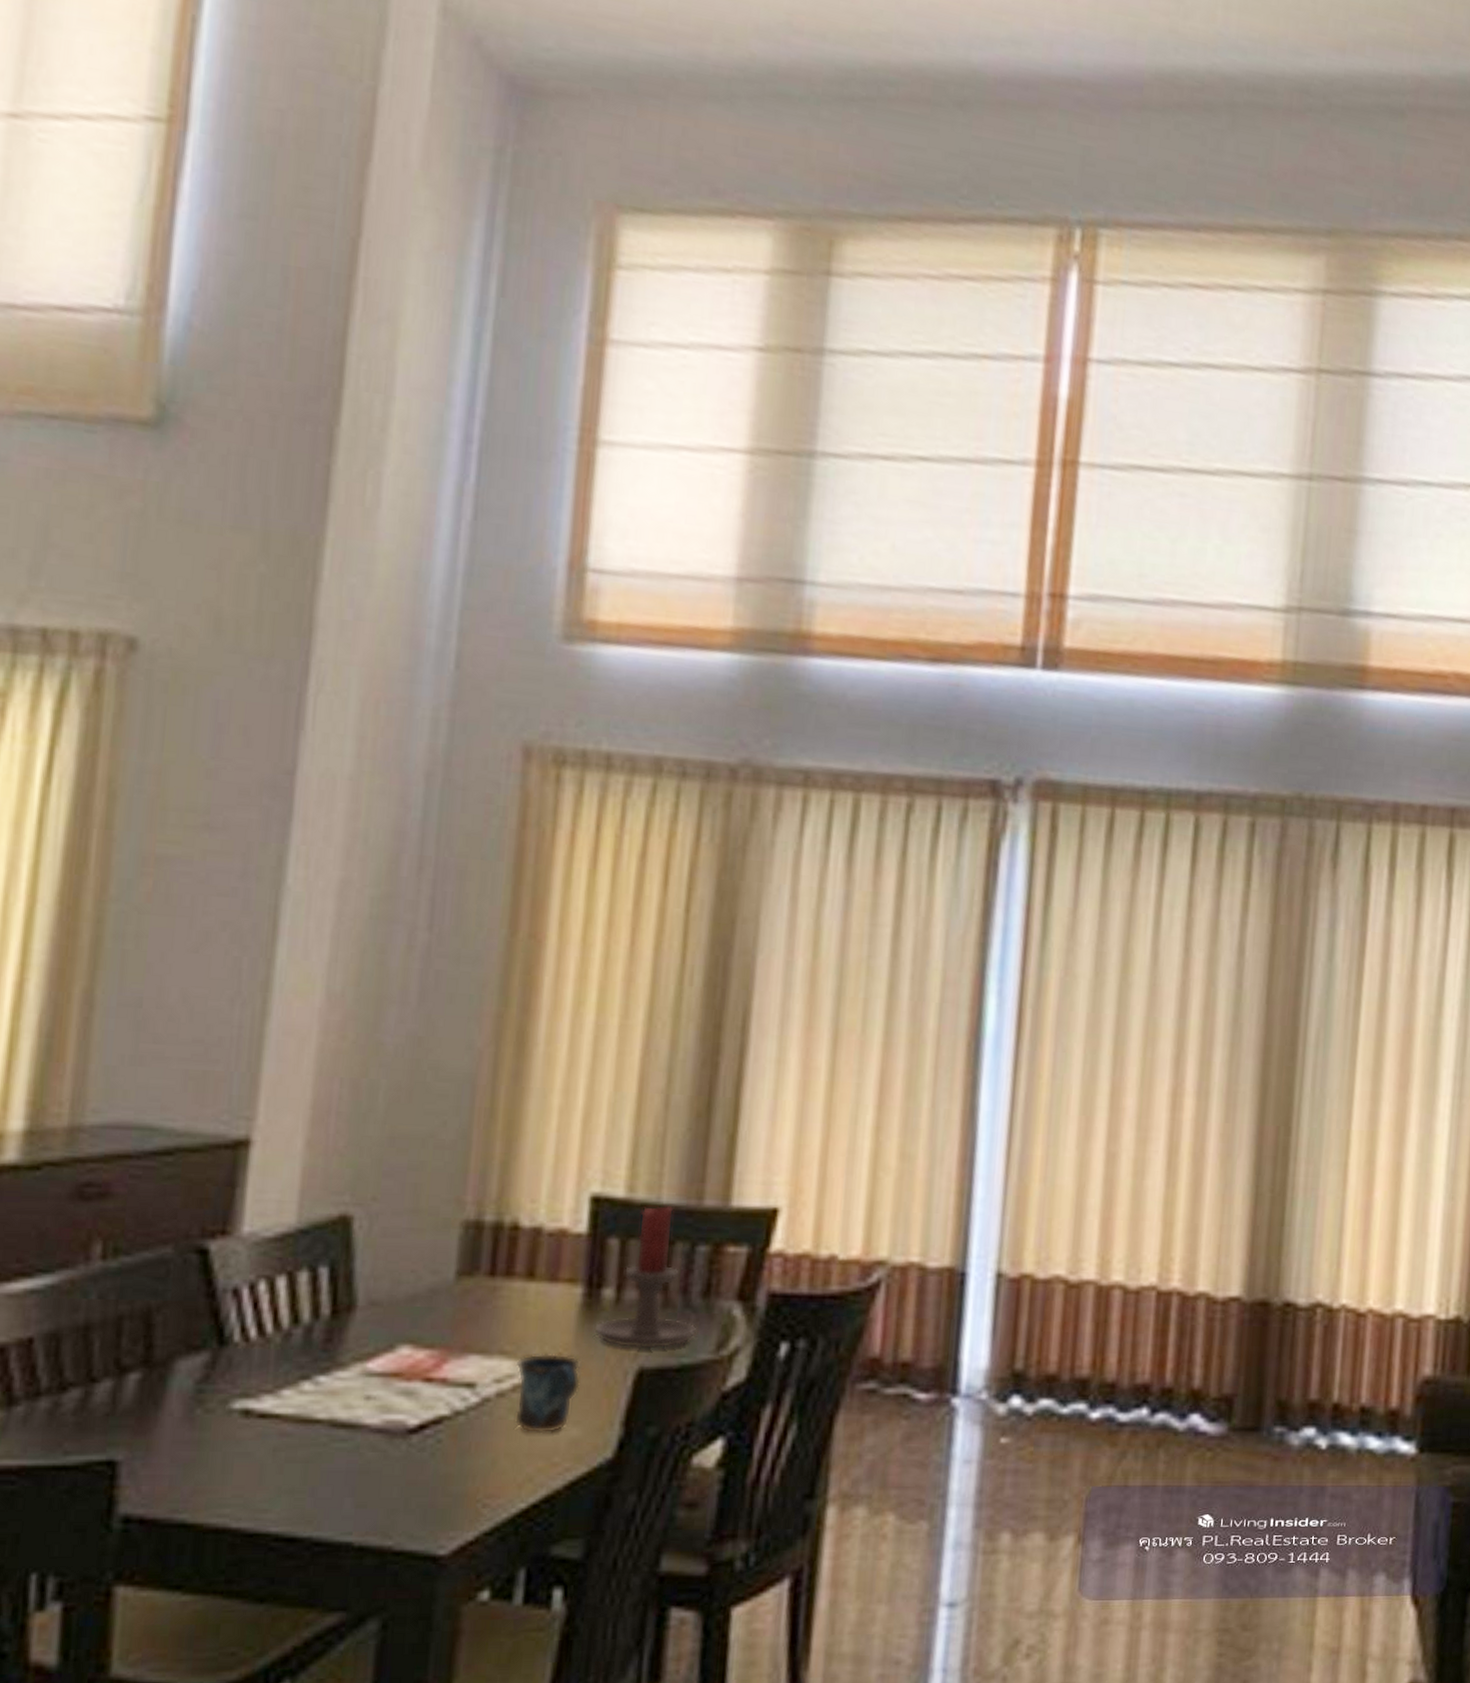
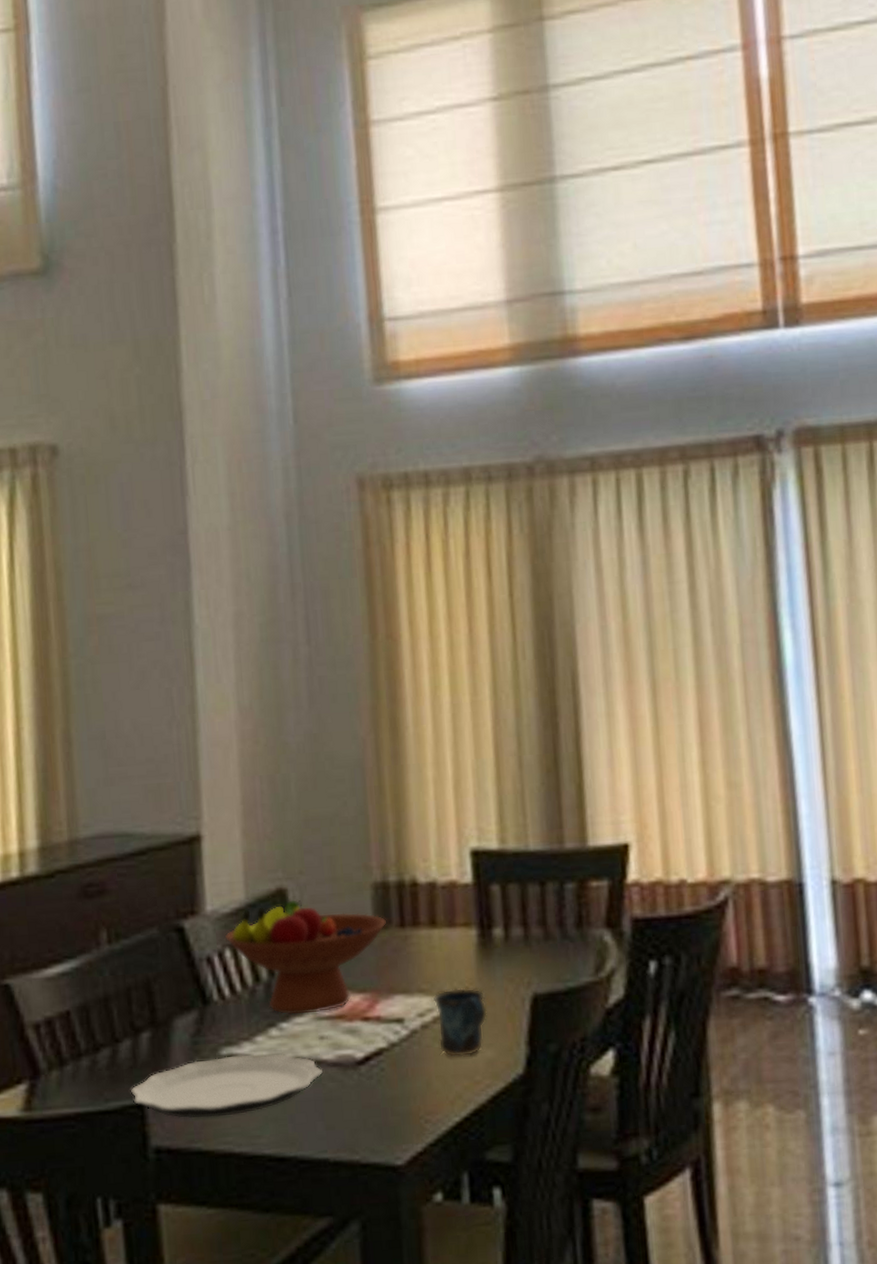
plate: none [100,1410,362,1483] -> present [130,1053,323,1119]
fruit bowl: none [262,1230,473,1368] -> present [225,899,386,1015]
candle holder: present [594,1205,697,1349] -> none [491,851,577,978]

